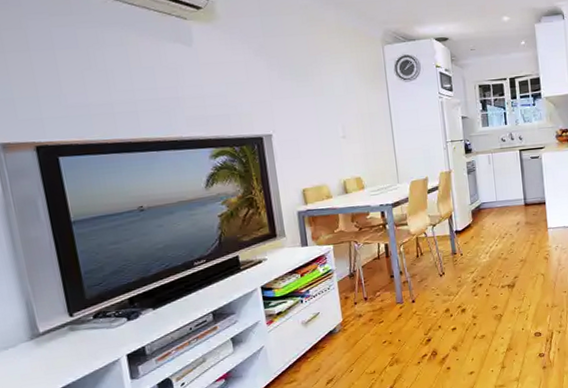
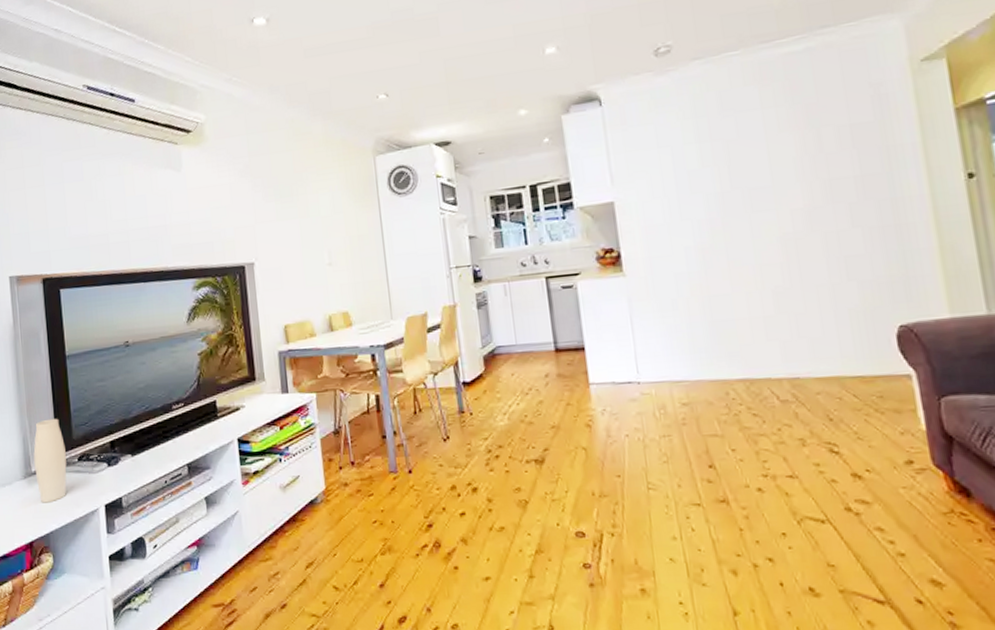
vase: none [39,281,83,360] -> present [33,418,67,503]

